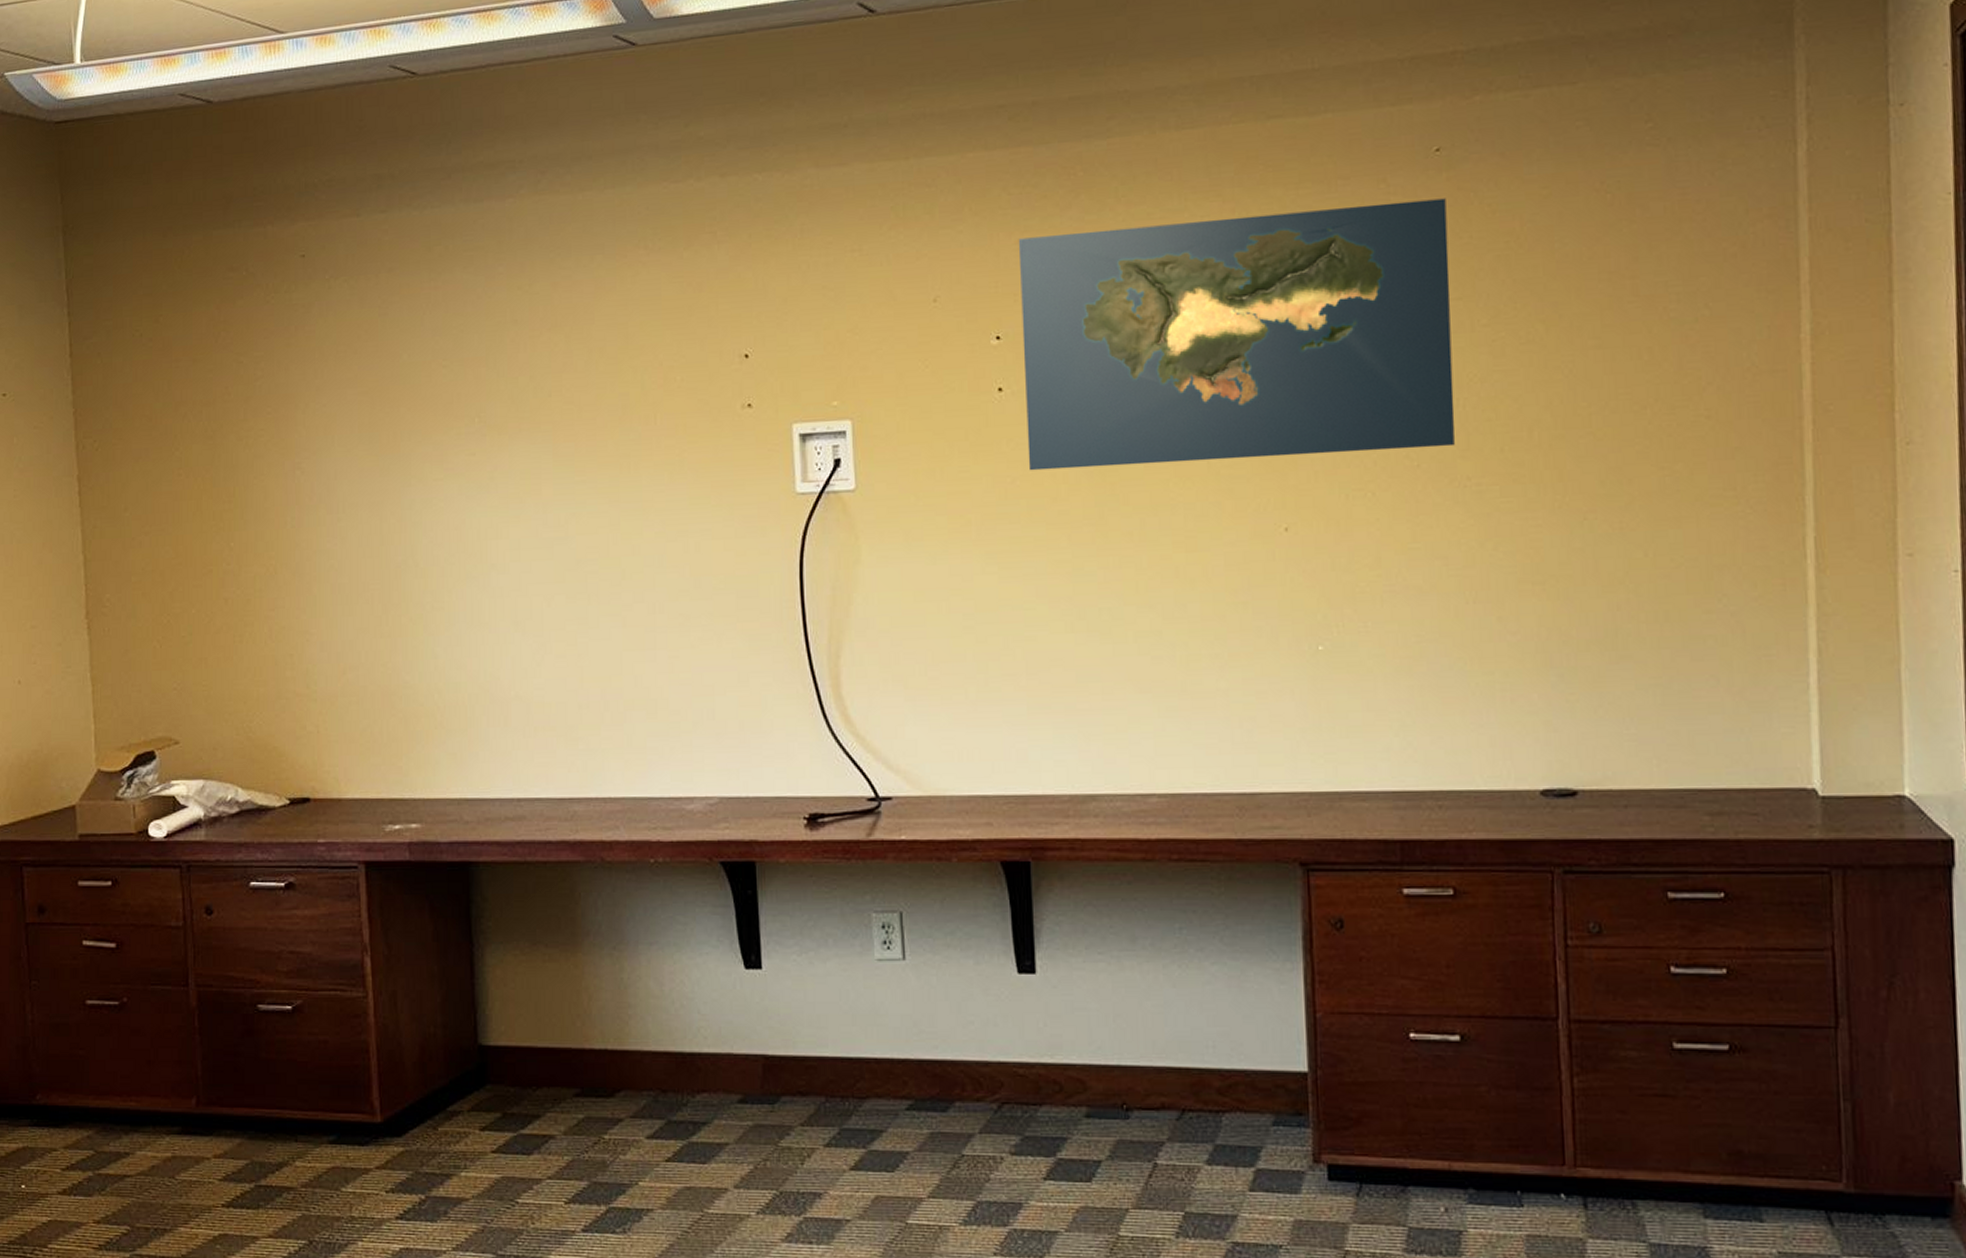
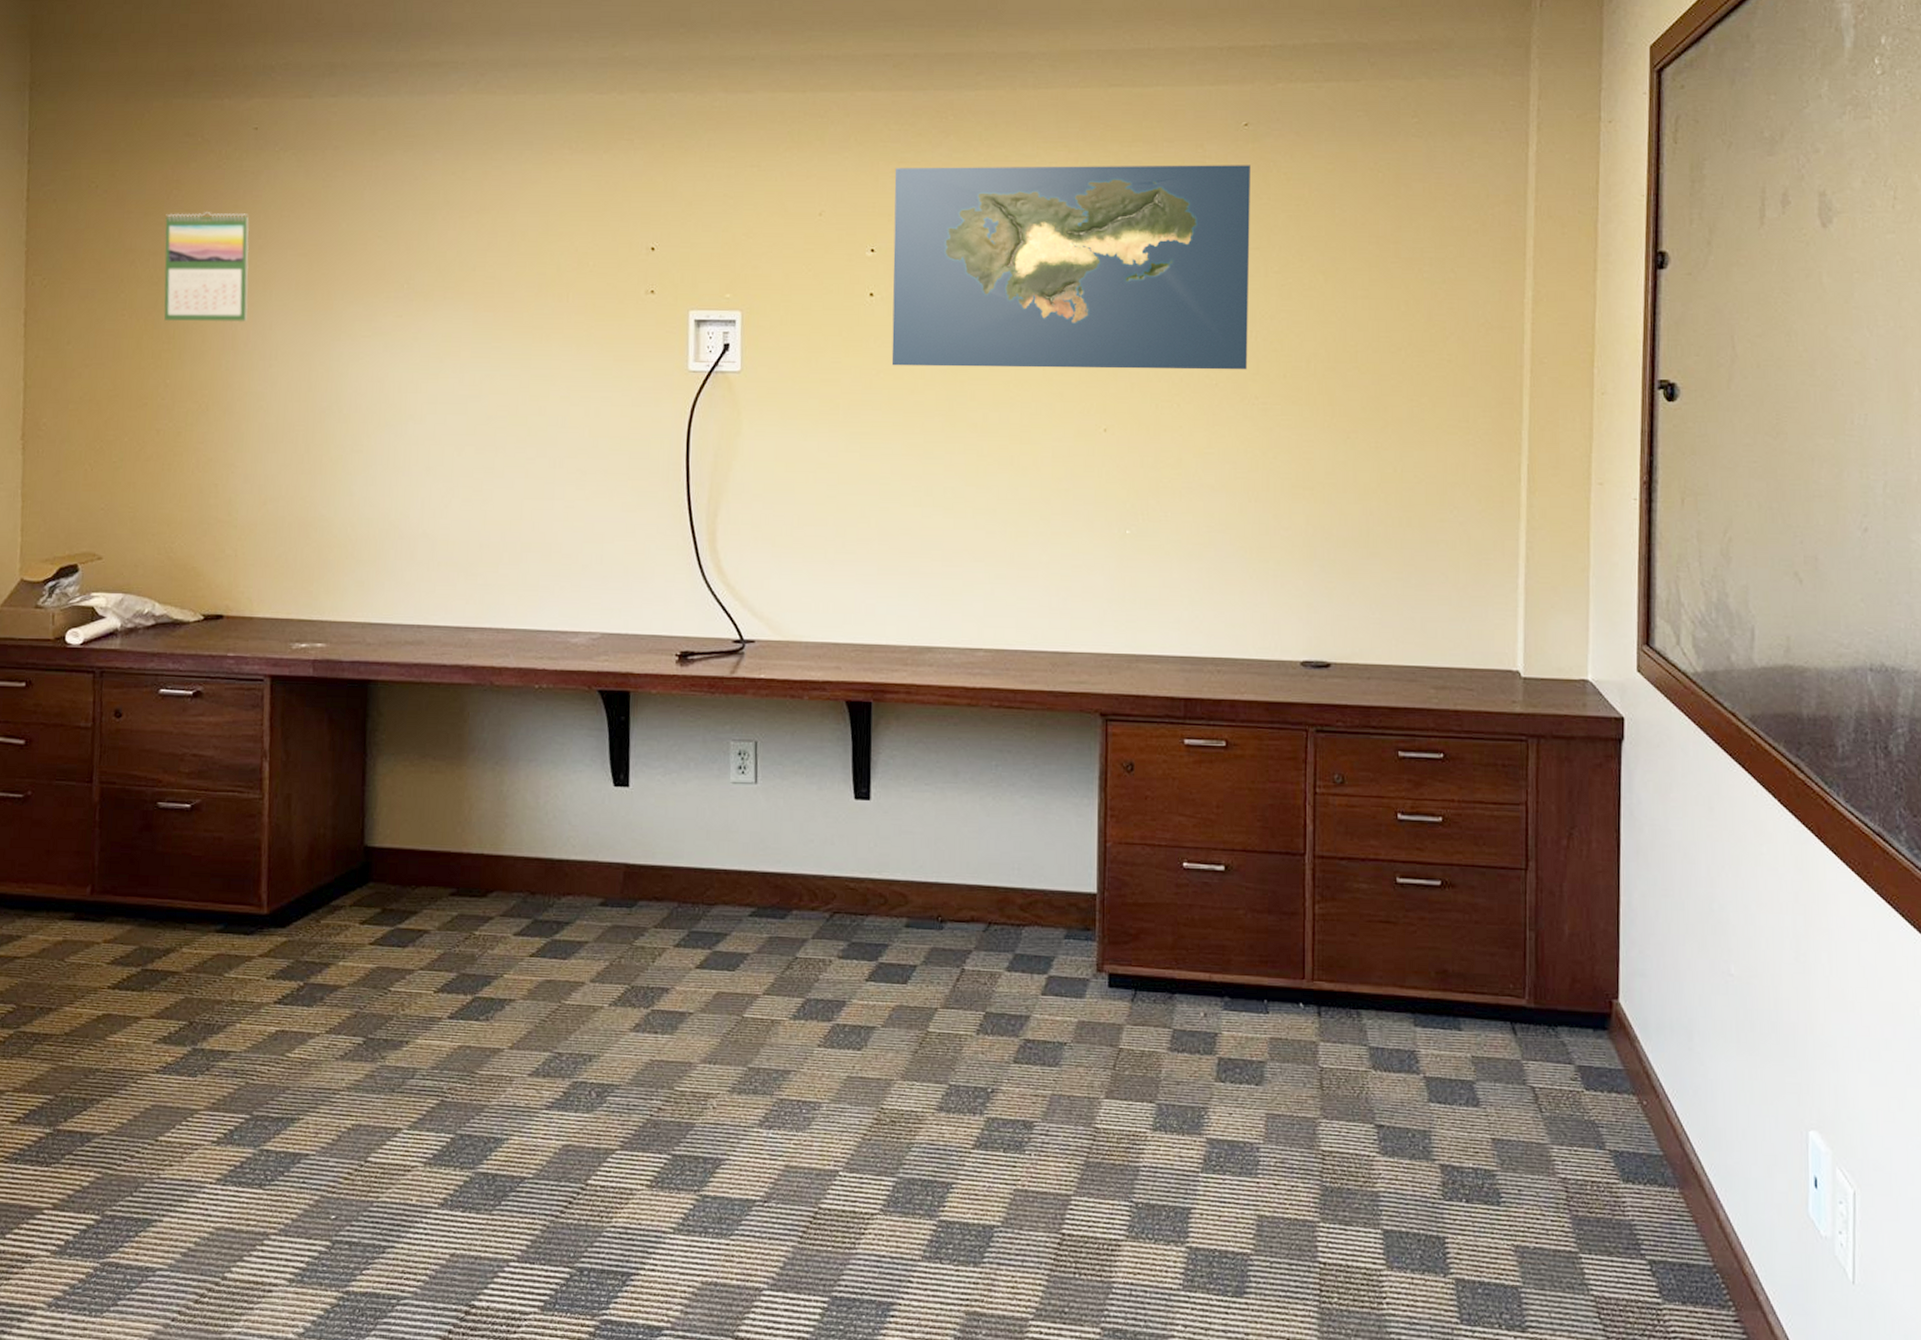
calendar: none [215,352,311,479] -> present [164,212,250,323]

